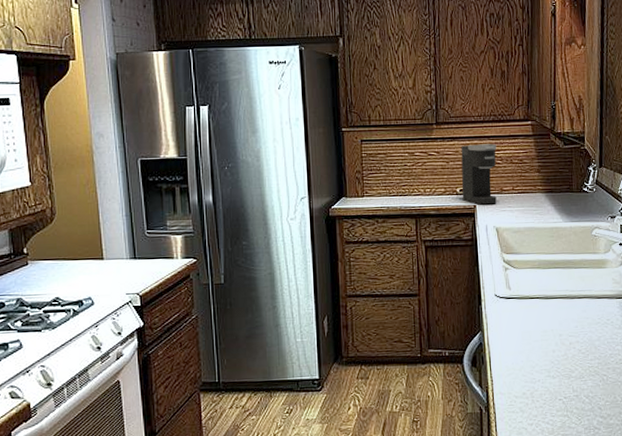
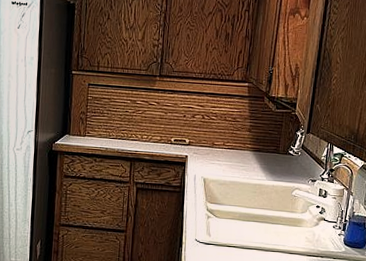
coffee maker: present [461,144,497,205] -> none [175,99,213,157]

